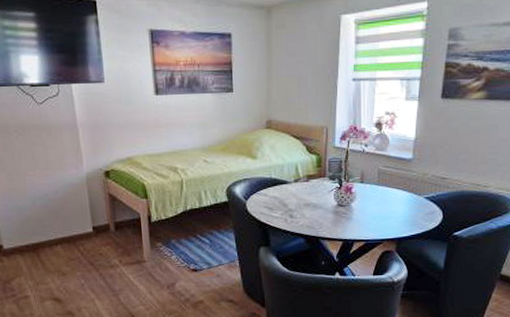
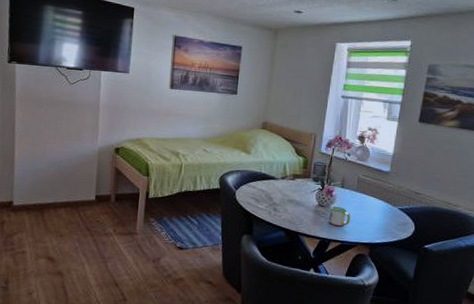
mug: none [350,203,373,225] -> present [328,206,351,227]

